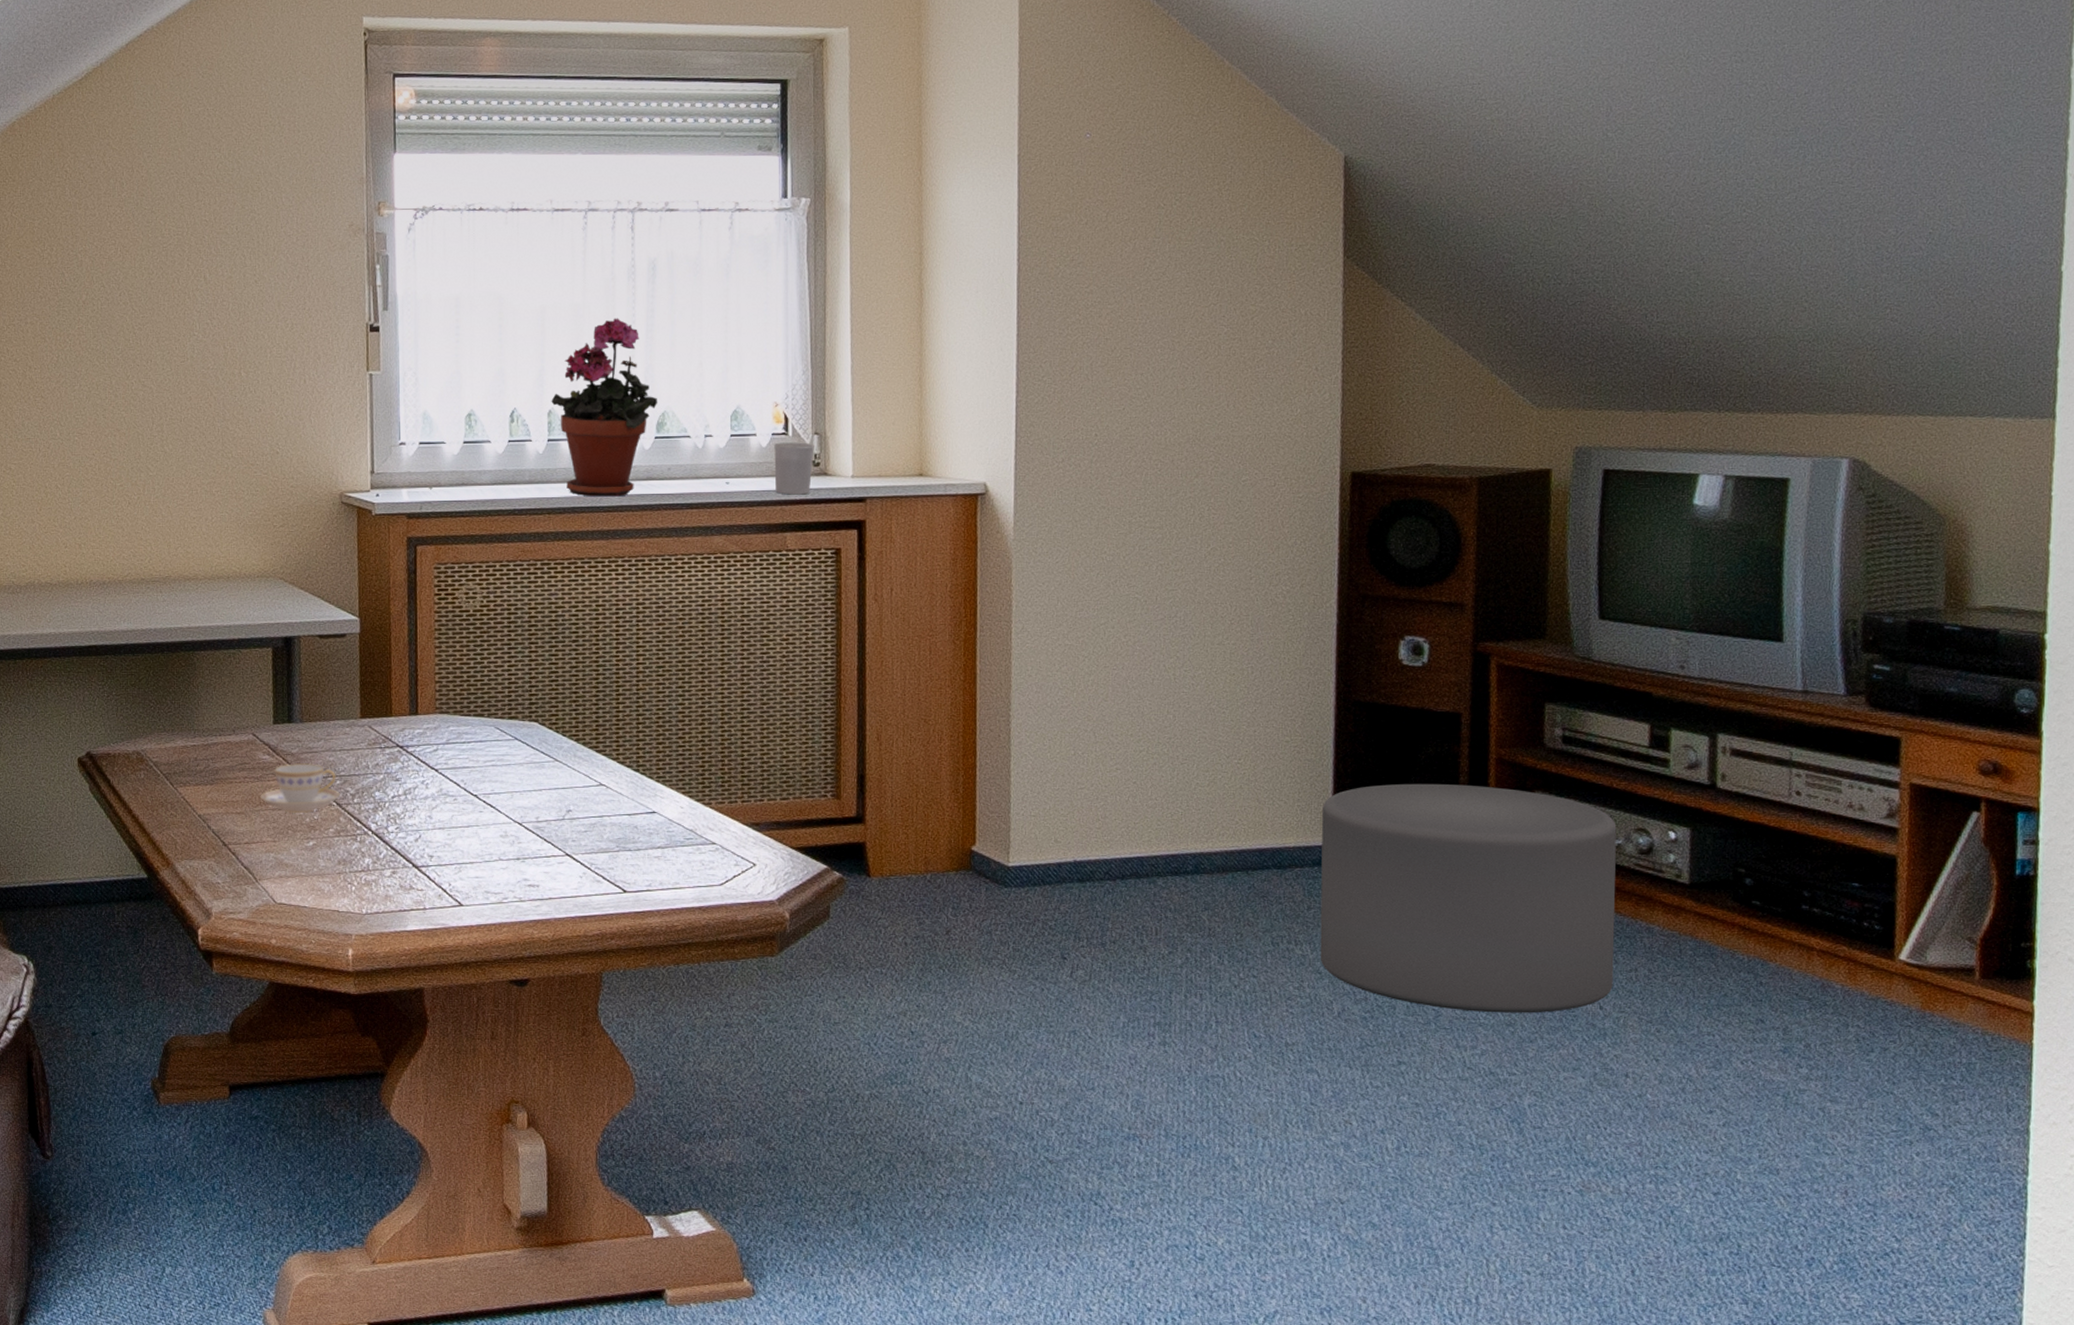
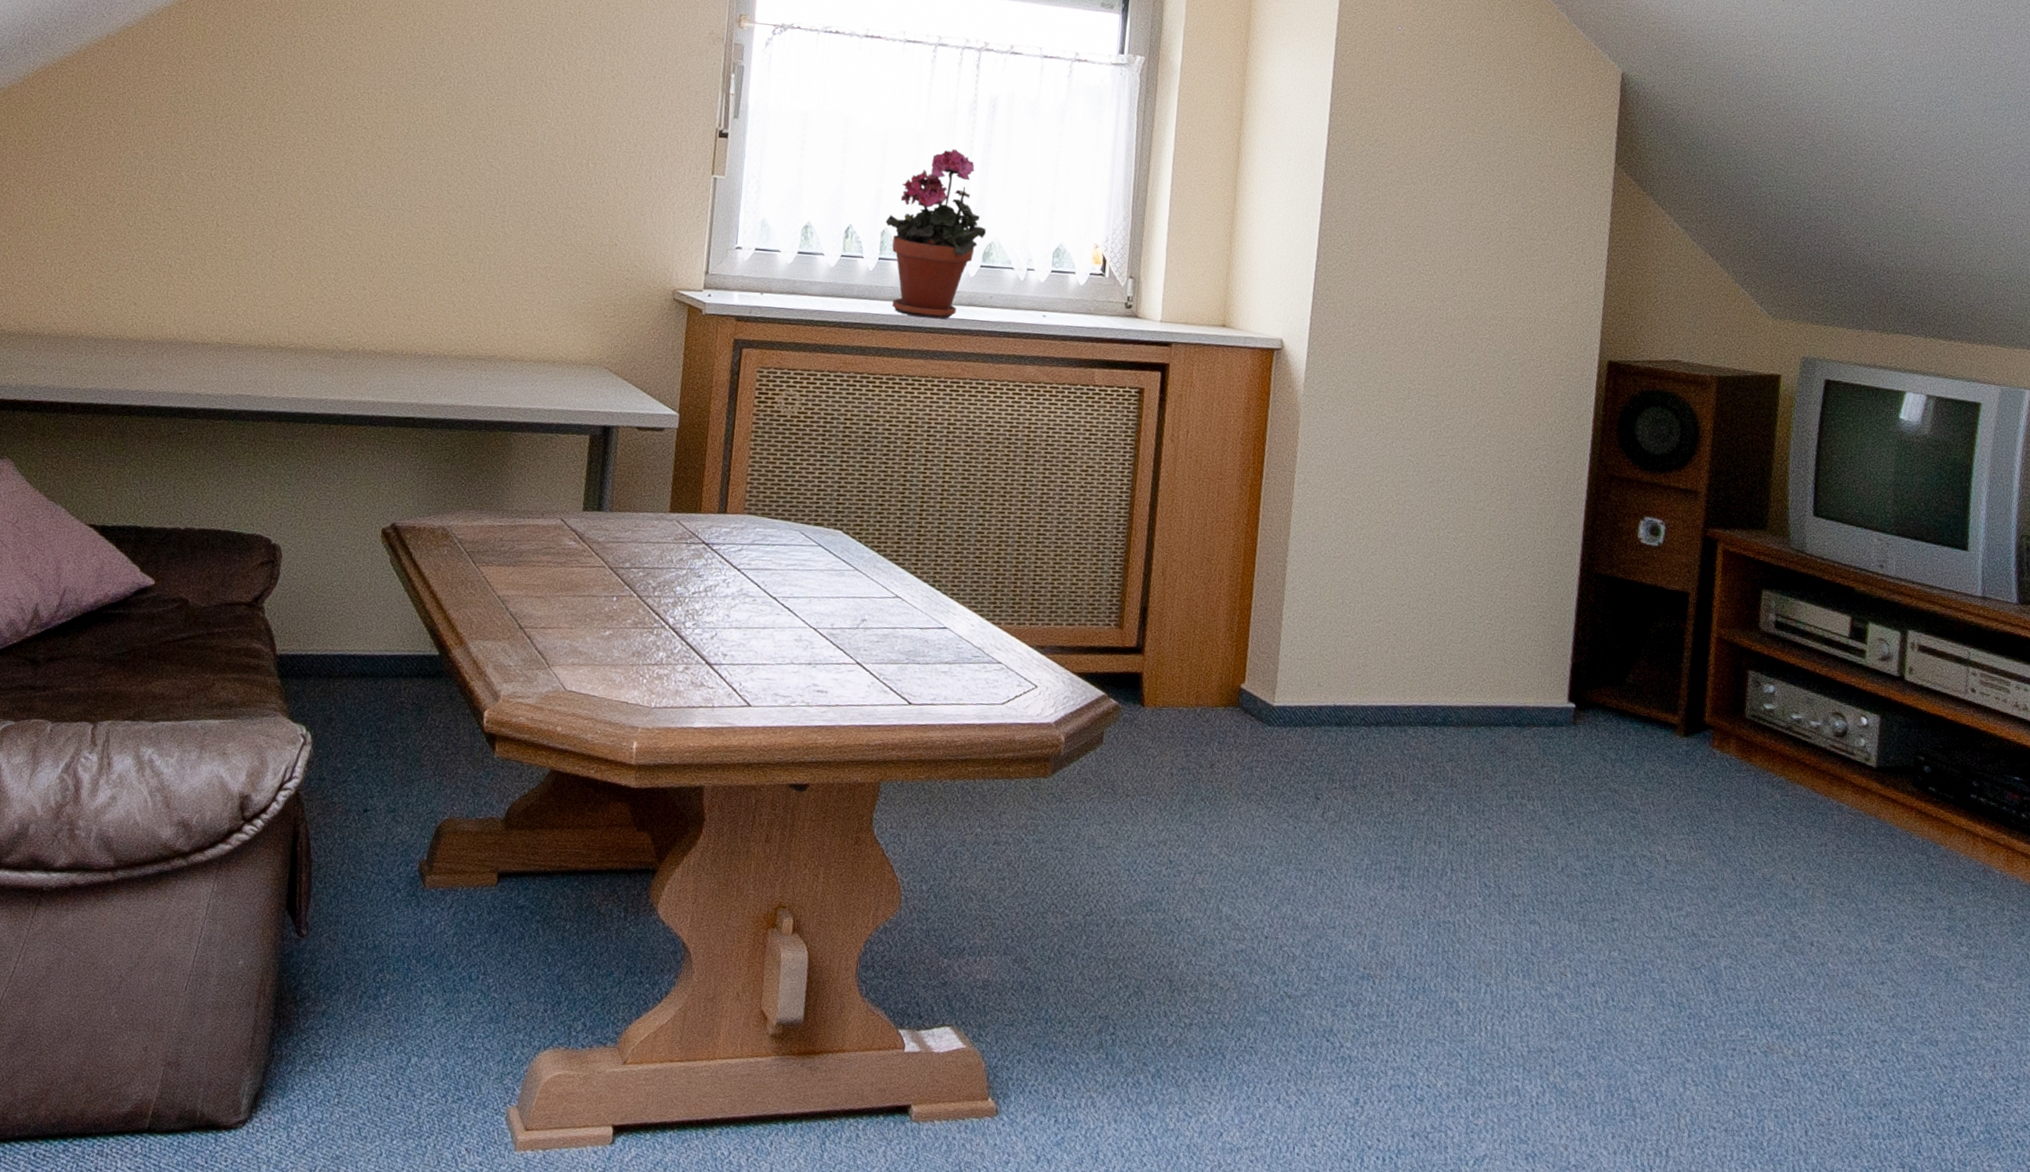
teacup: present [260,763,340,813] -> none [561,551,642,602]
candle holder: present [774,442,814,495] -> none [1088,282,1128,334]
pouf: present [1320,783,1617,1013] -> none [1549,654,1817,880]

